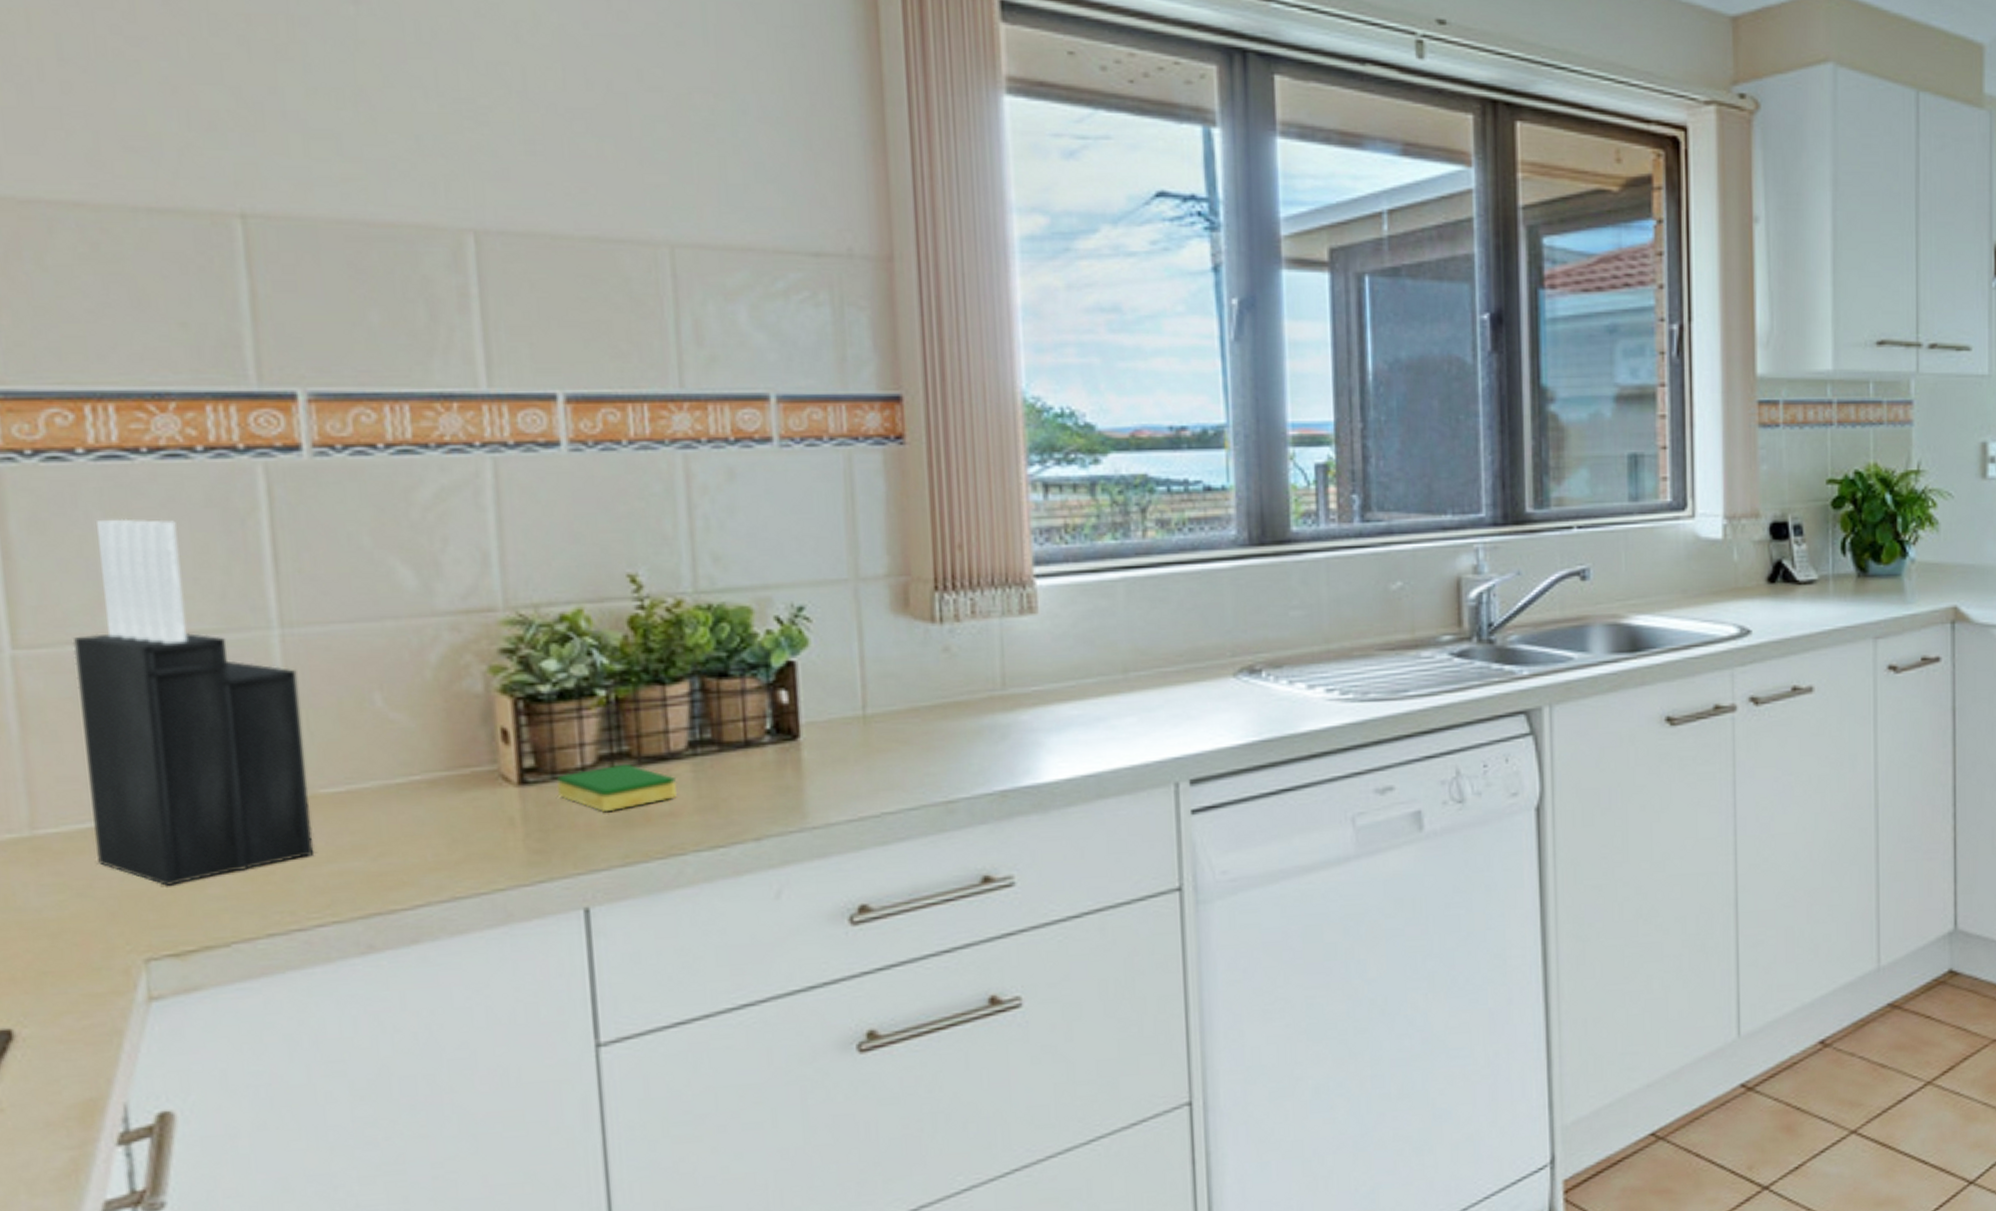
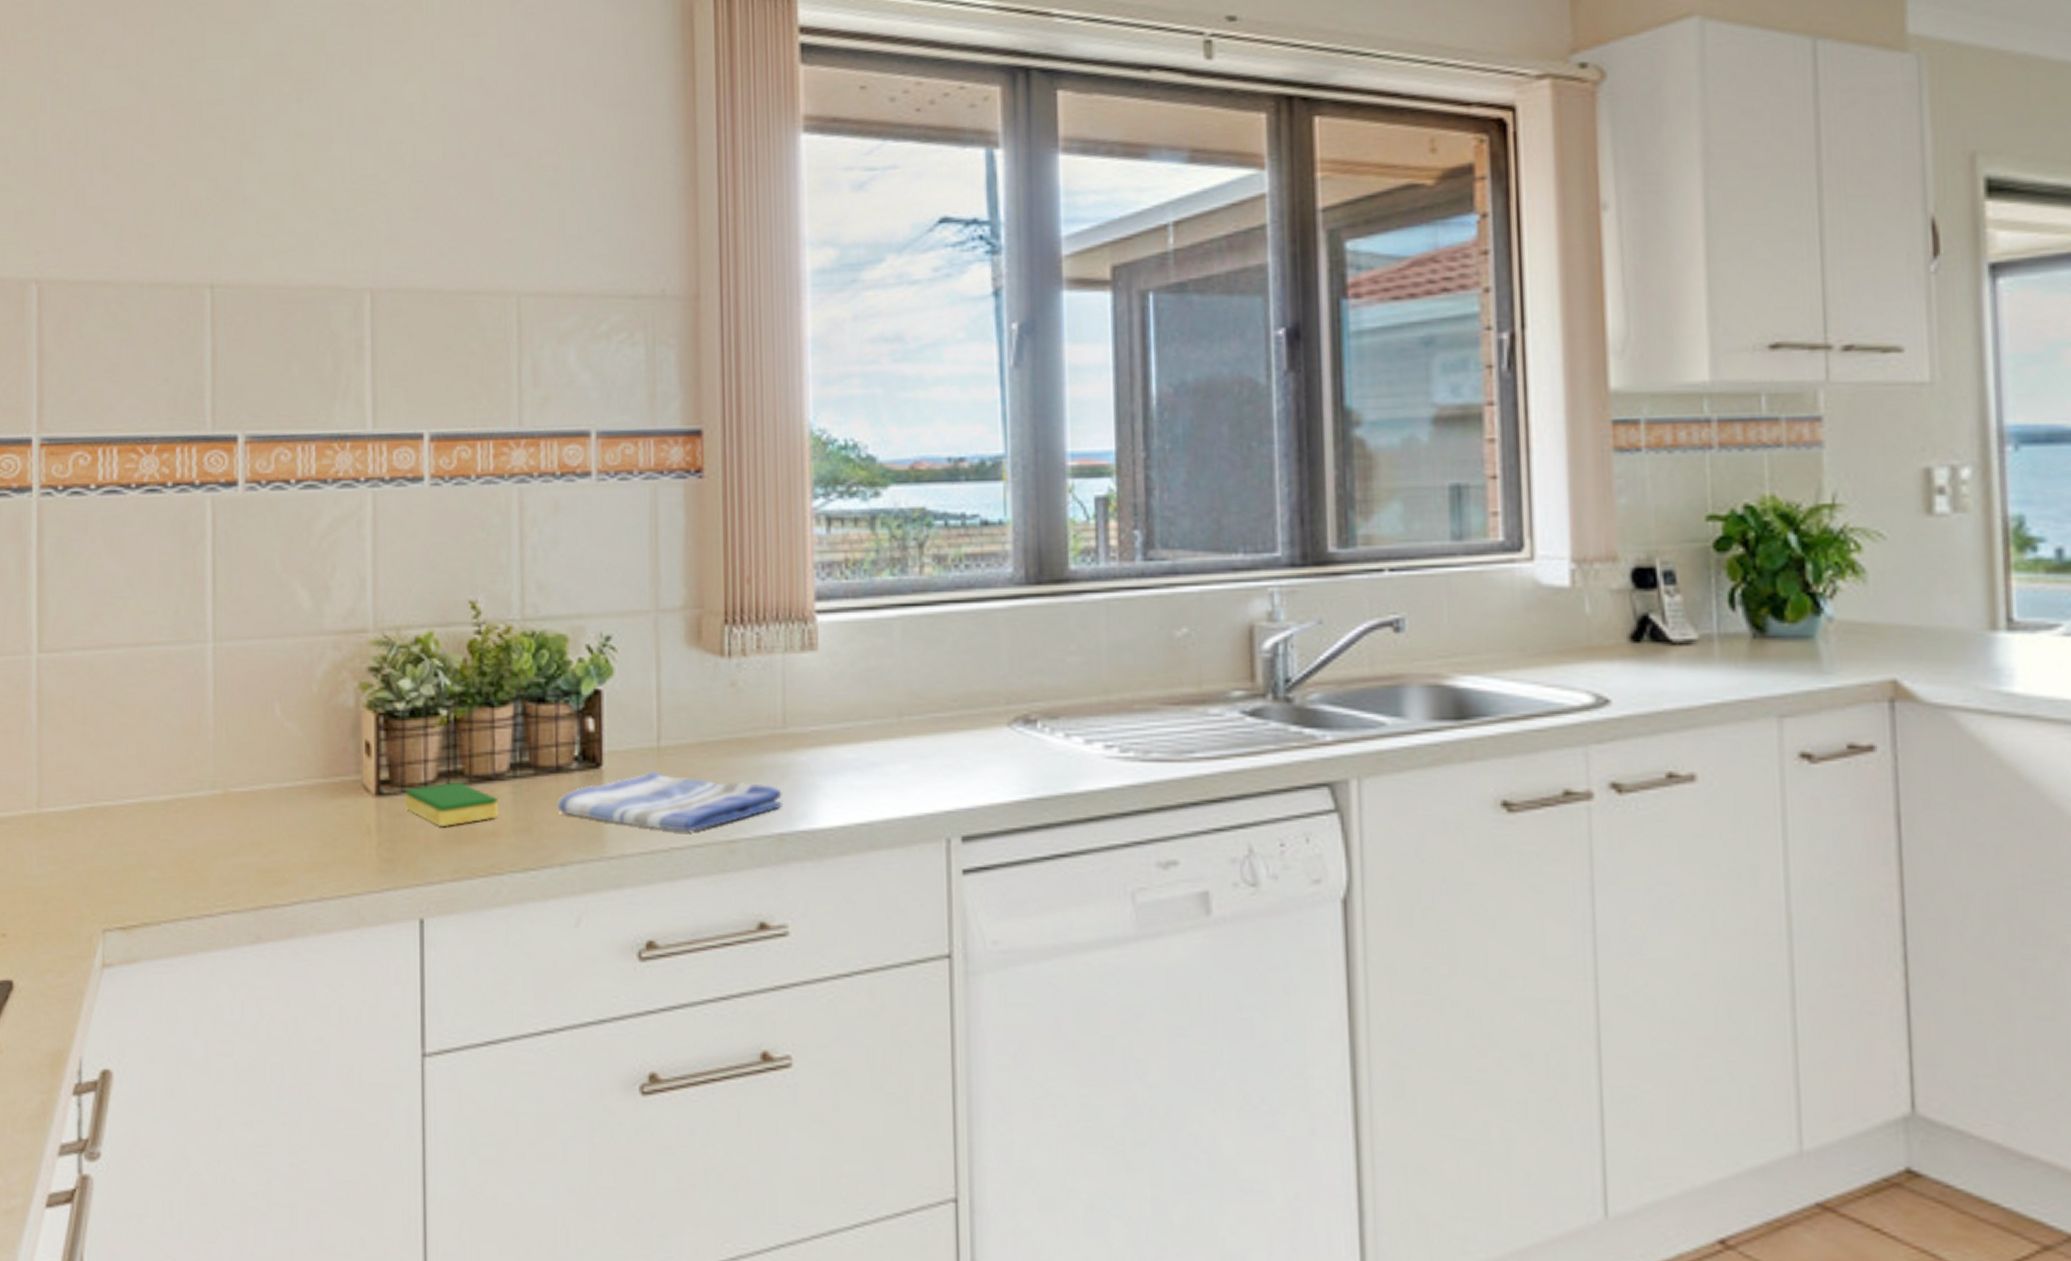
knife block: present [72,518,315,887] -> none [76,544,224,867]
dish towel: none [746,739,1004,797] -> present [556,772,782,832]

